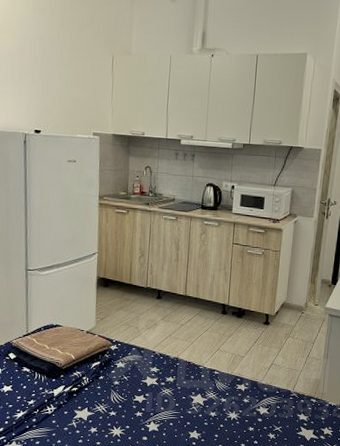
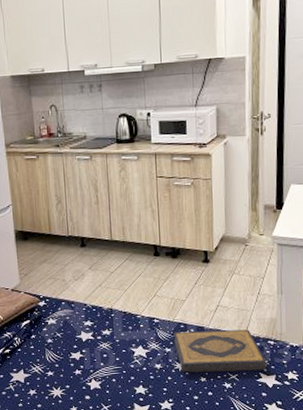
hardback book: none [230,384,308,425] -> present [174,329,267,373]

